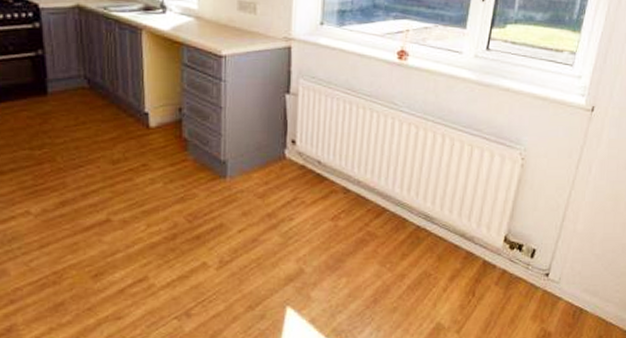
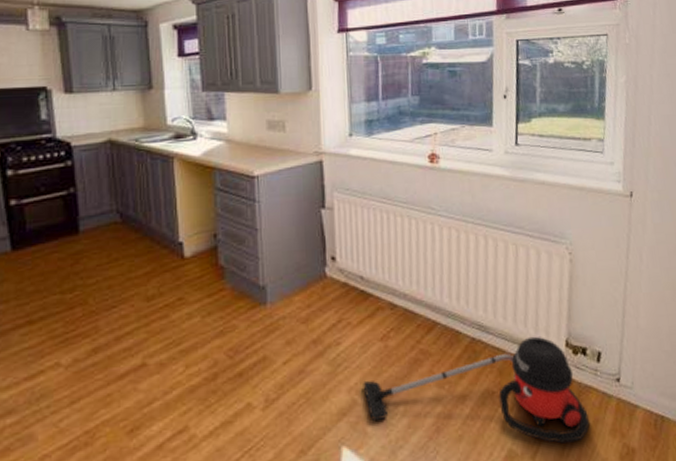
vacuum cleaner: none [311,230,514,323] -> present [363,336,589,444]

